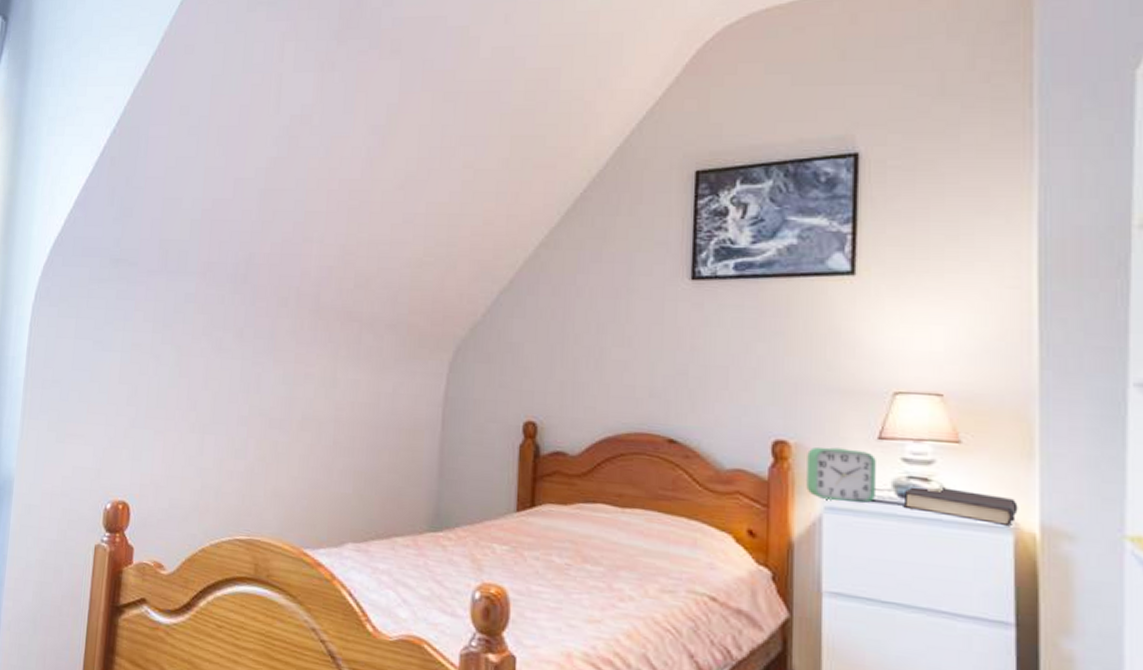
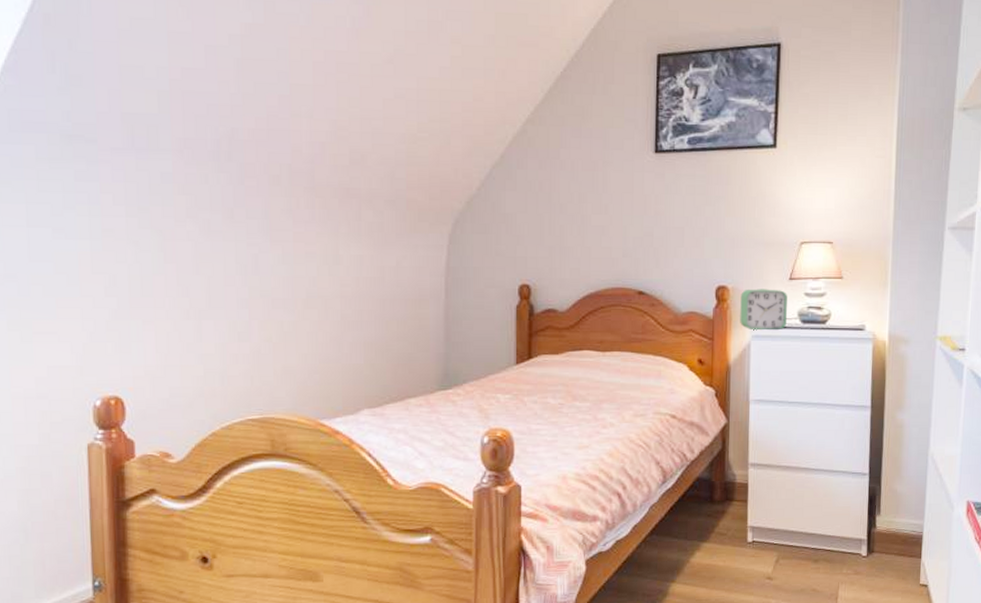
book: present [903,486,1018,527] -> none [804,313,876,338]

